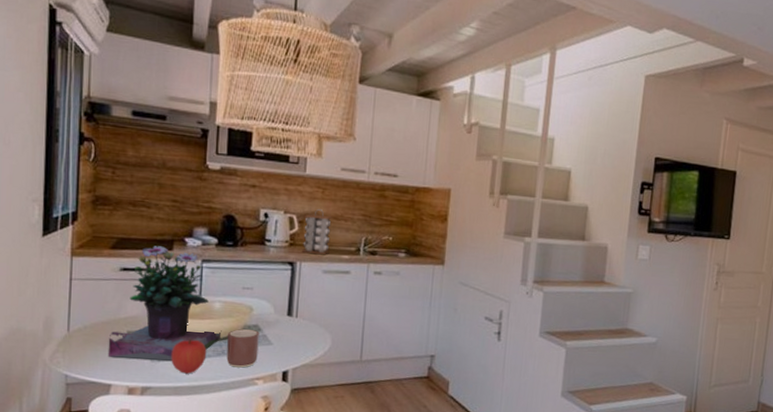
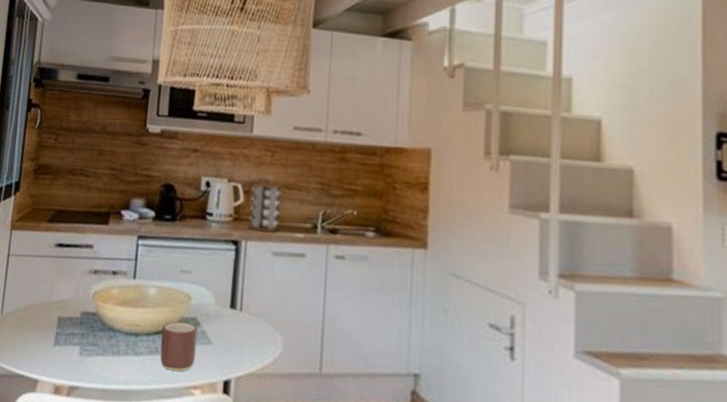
potted flower: present [107,246,222,361] -> none [37,219,156,356]
fruit: present [171,338,207,374] -> none [100,329,139,374]

